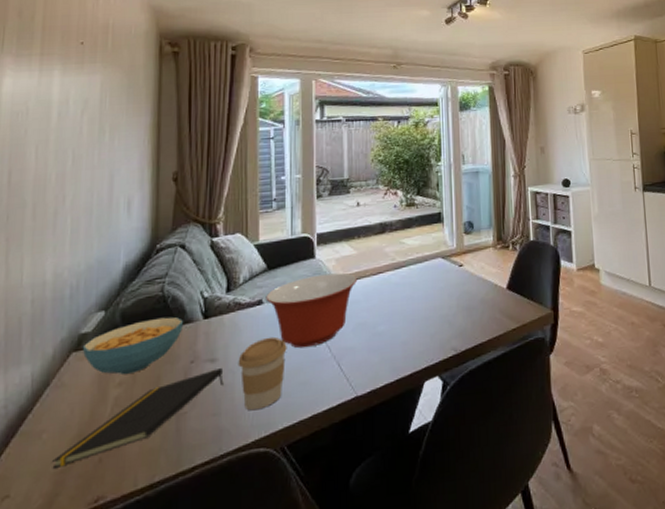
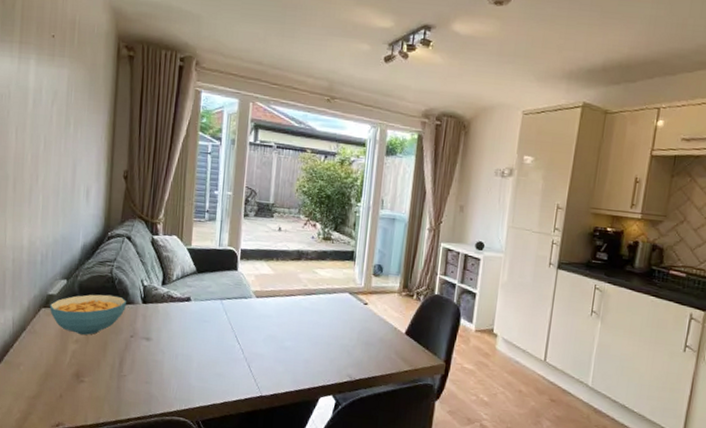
notepad: present [52,367,224,468] -> none [27,346,156,394]
coffee cup: present [238,337,287,411] -> none [167,330,208,387]
mixing bowl: present [266,272,358,349] -> none [193,285,273,346]

